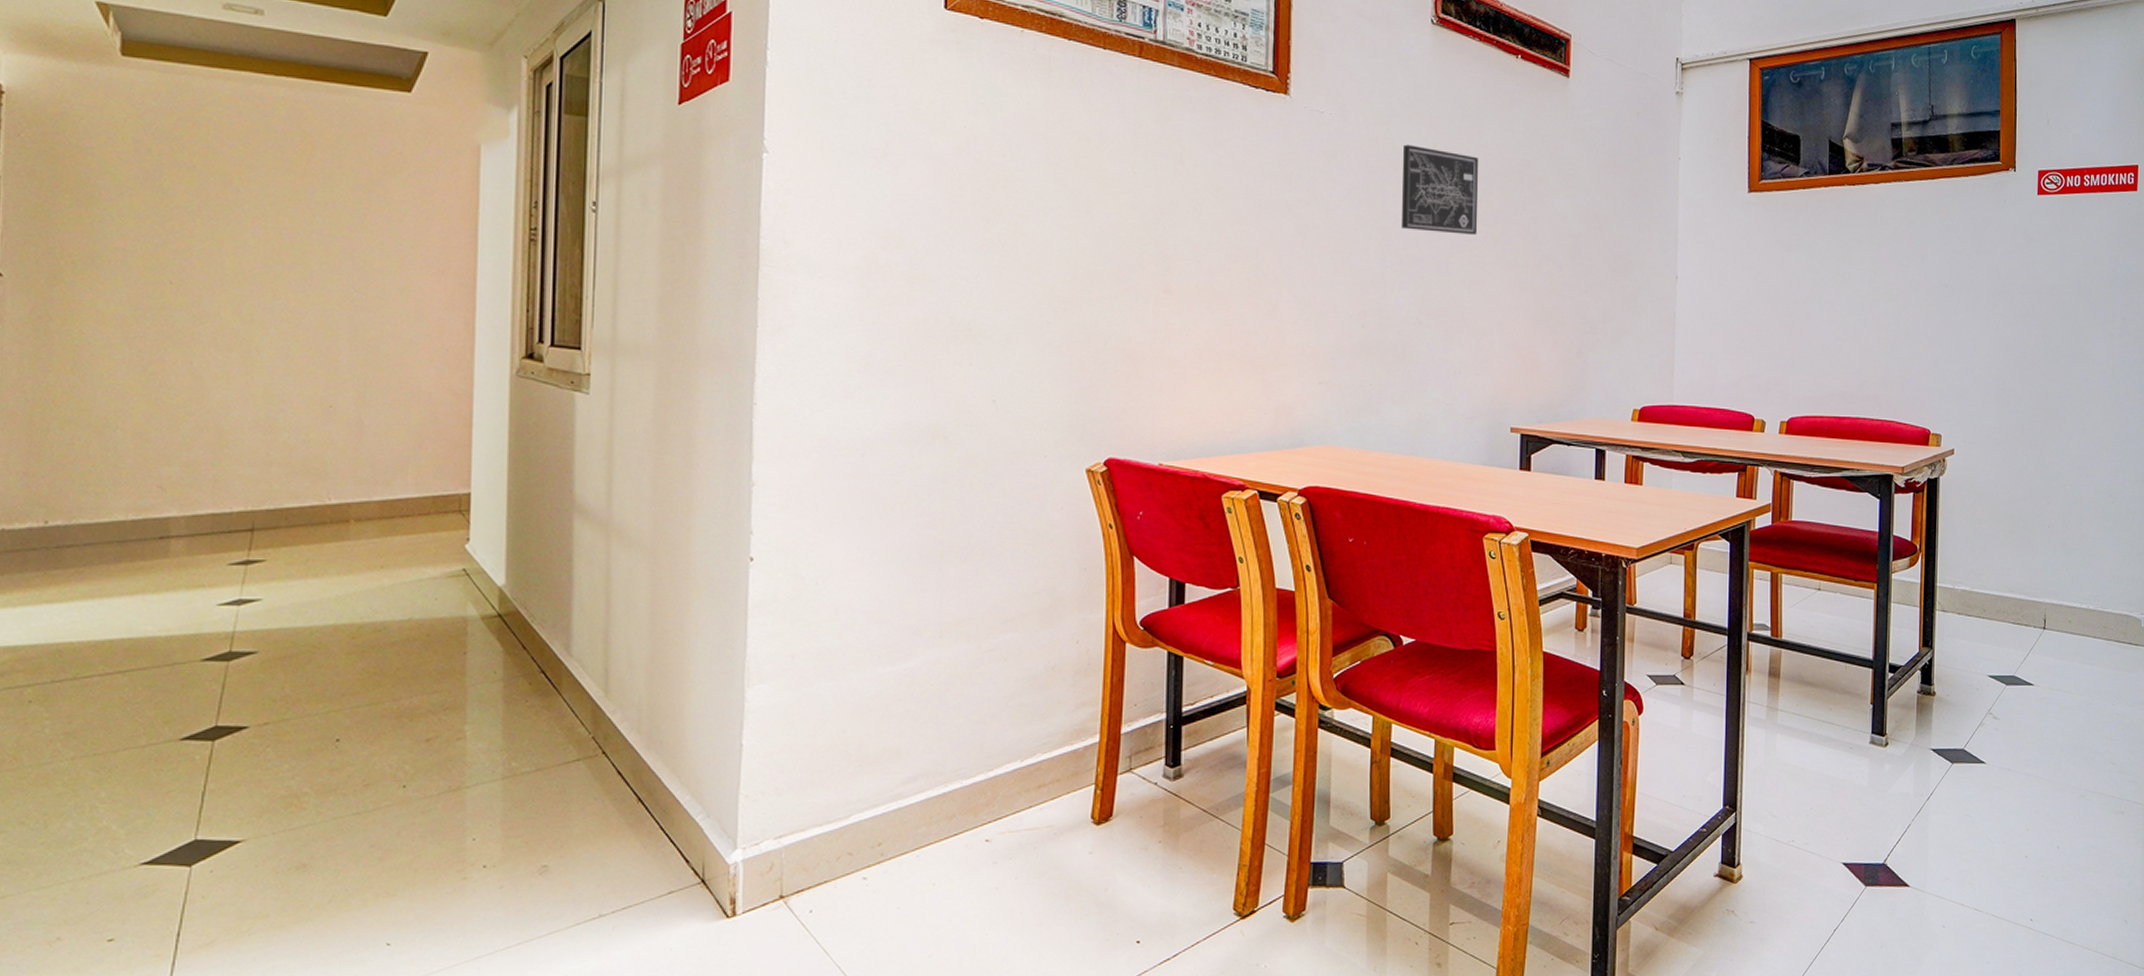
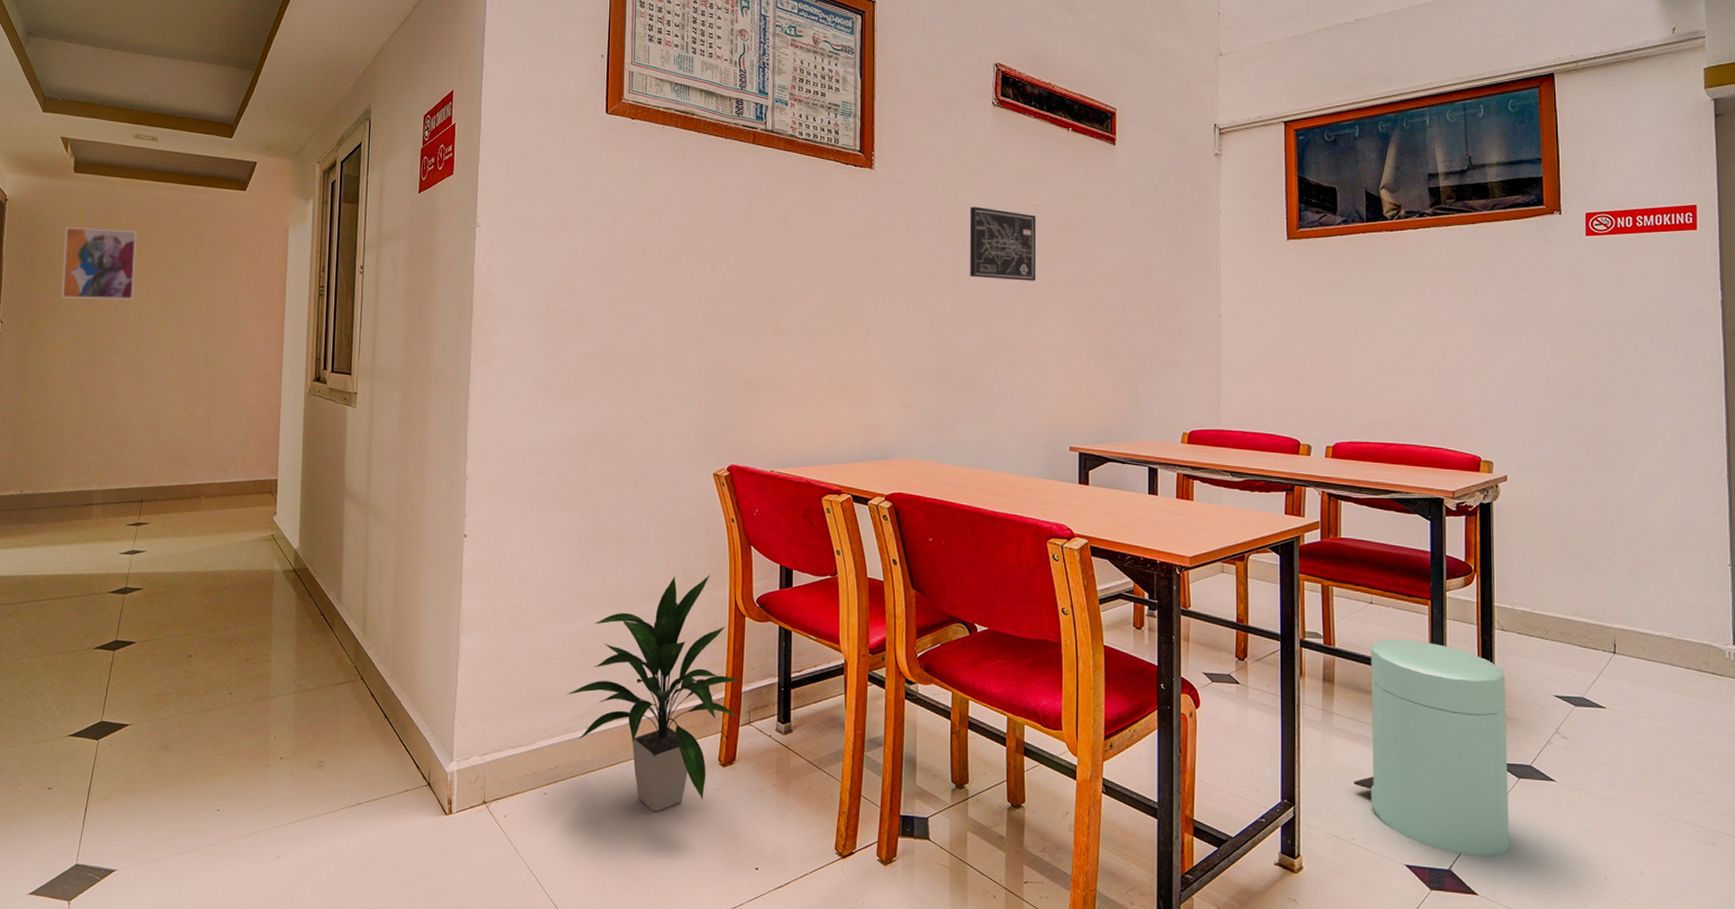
wall art: none [105,135,232,245] -> present [61,226,137,301]
indoor plant: none [892,593,1119,888] -> present [566,574,740,813]
trash can: none [1795,626,1944,847] -> present [1353,639,1509,857]

